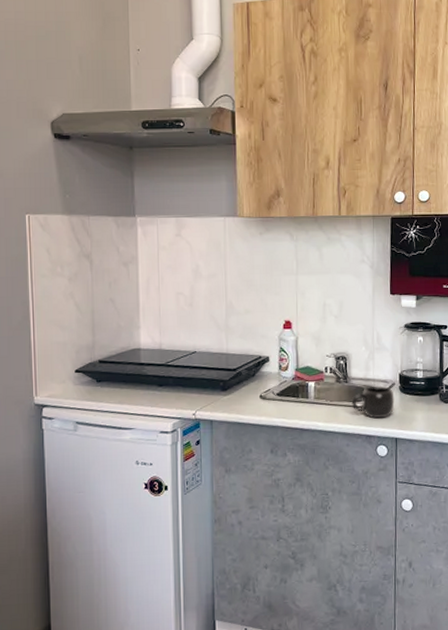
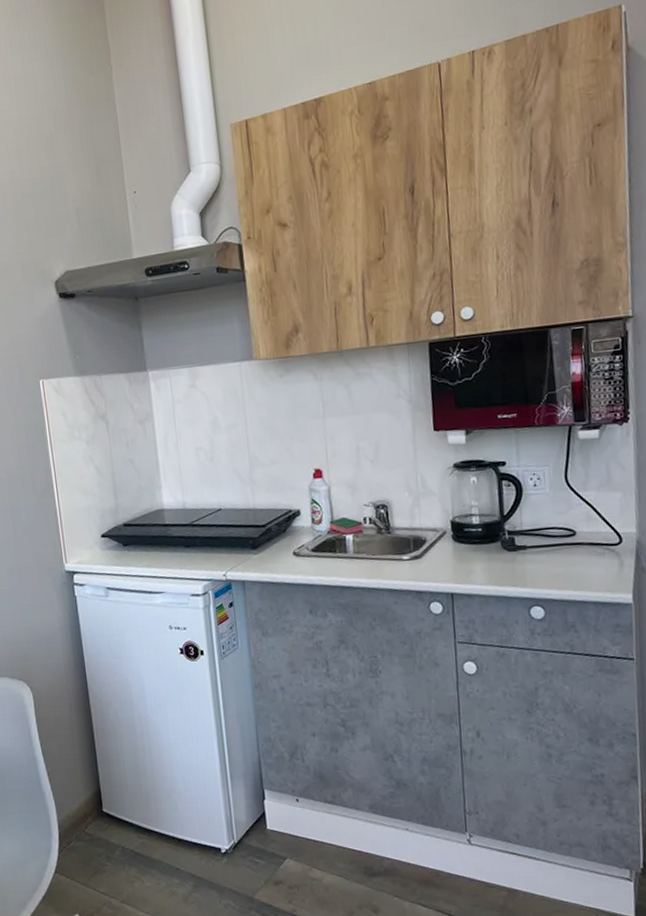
mug: present [351,386,395,419] -> none [396,536,448,572]

